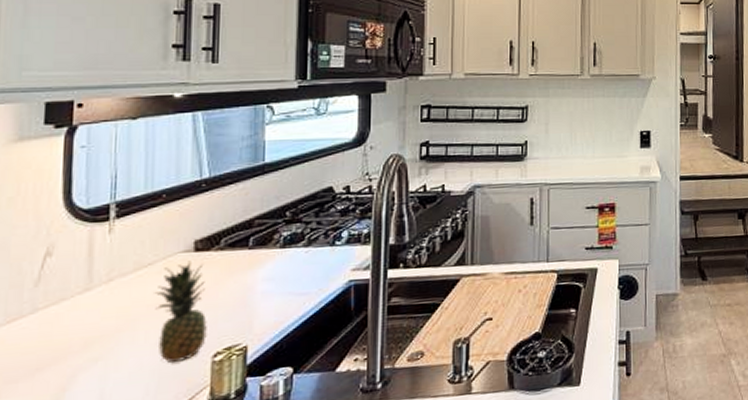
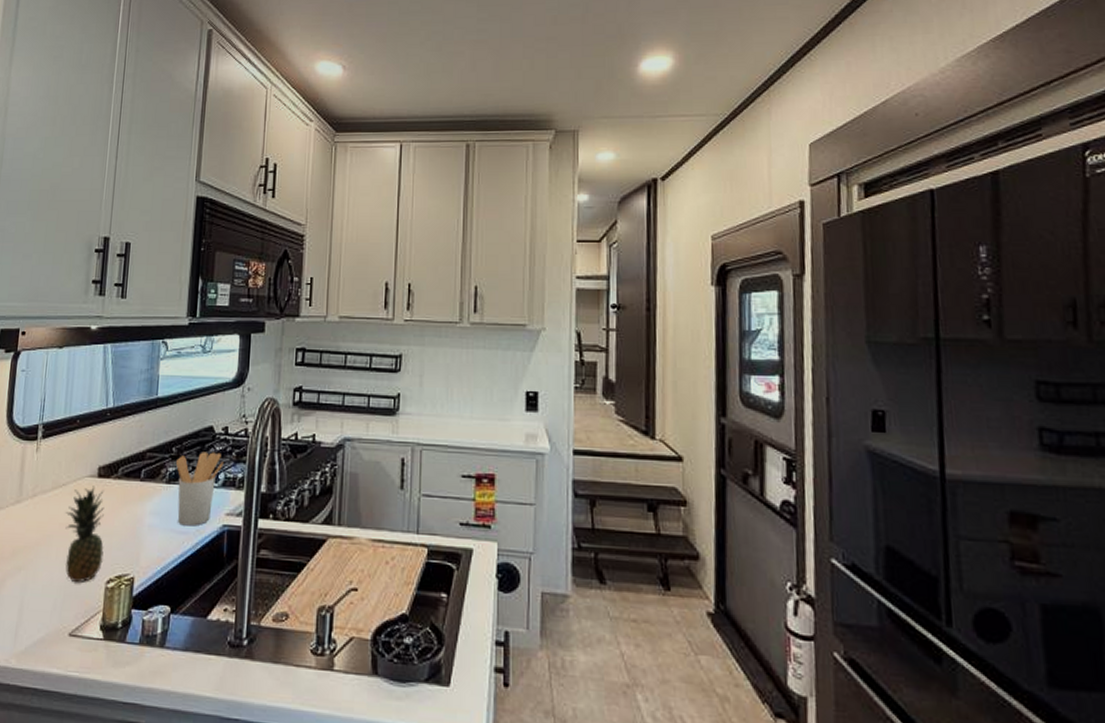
utensil holder: none [290,211,346,287] -> present [175,452,224,526]

